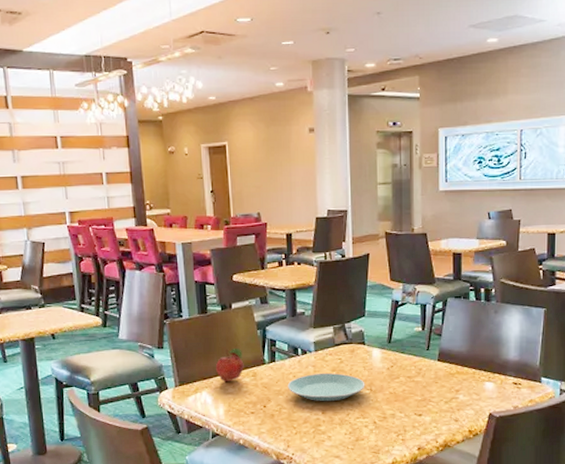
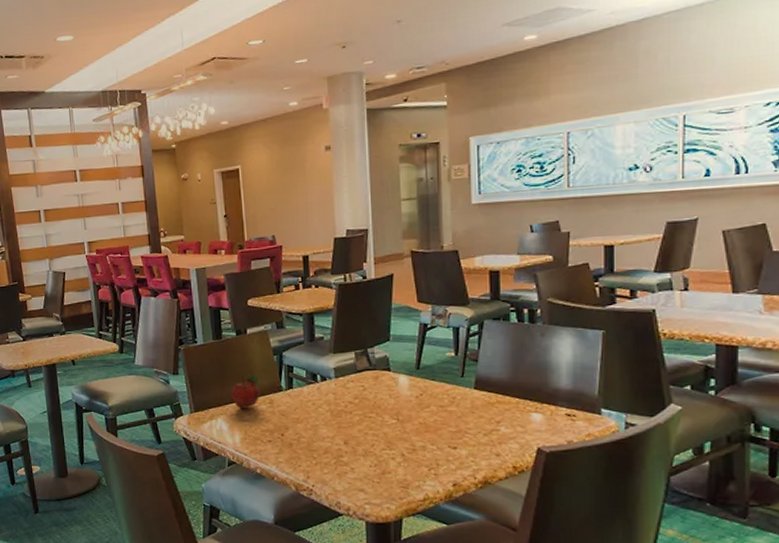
plate: present [287,373,365,402] -> none [306,401,392,432]

